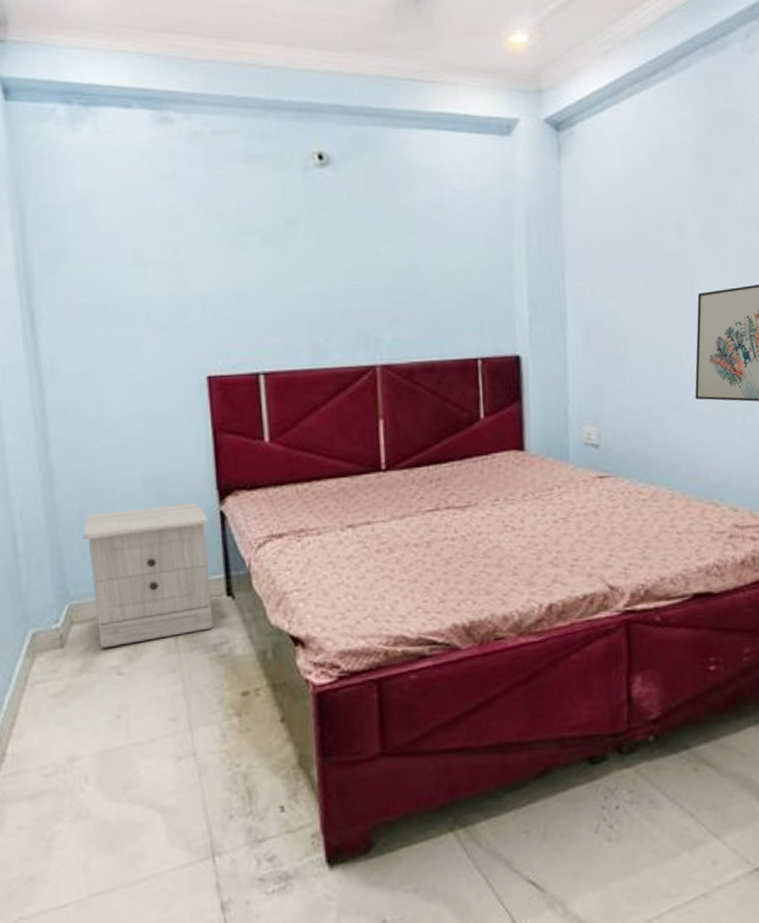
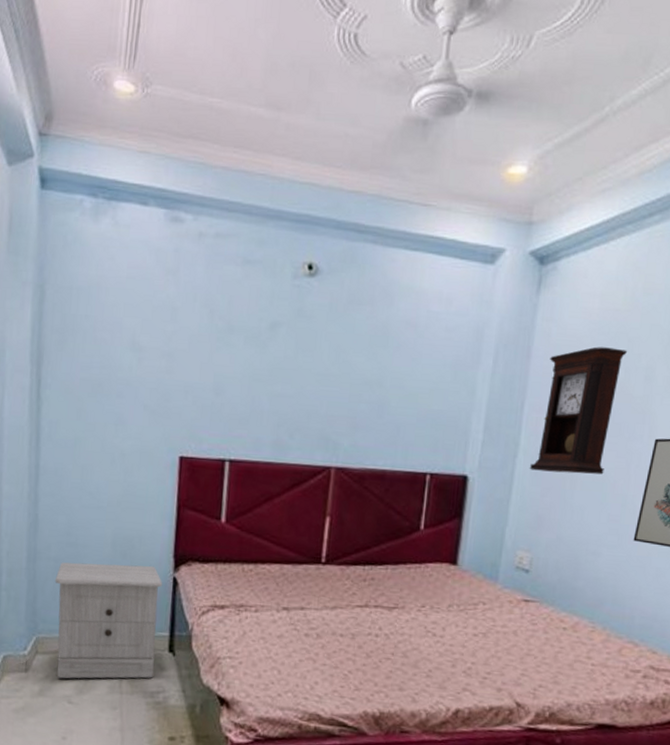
pendulum clock: none [580,207,657,341] -> present [529,346,628,475]

